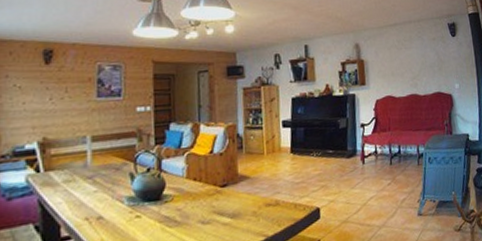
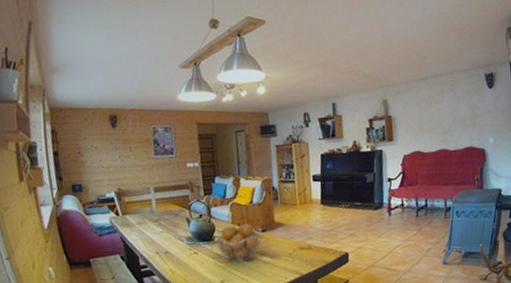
fruit basket: none [163,177,223,227] -> present [214,223,262,263]

